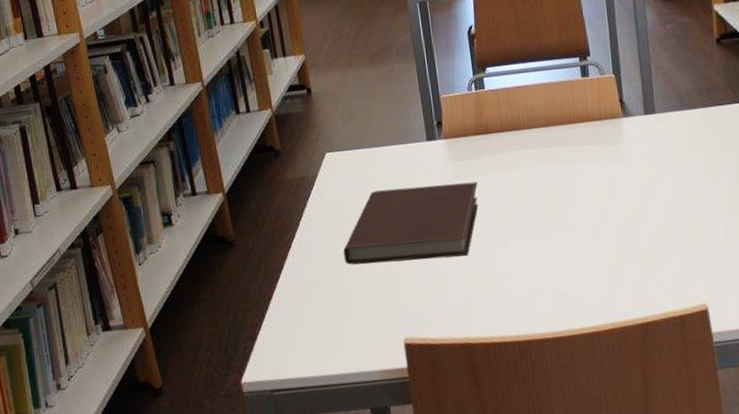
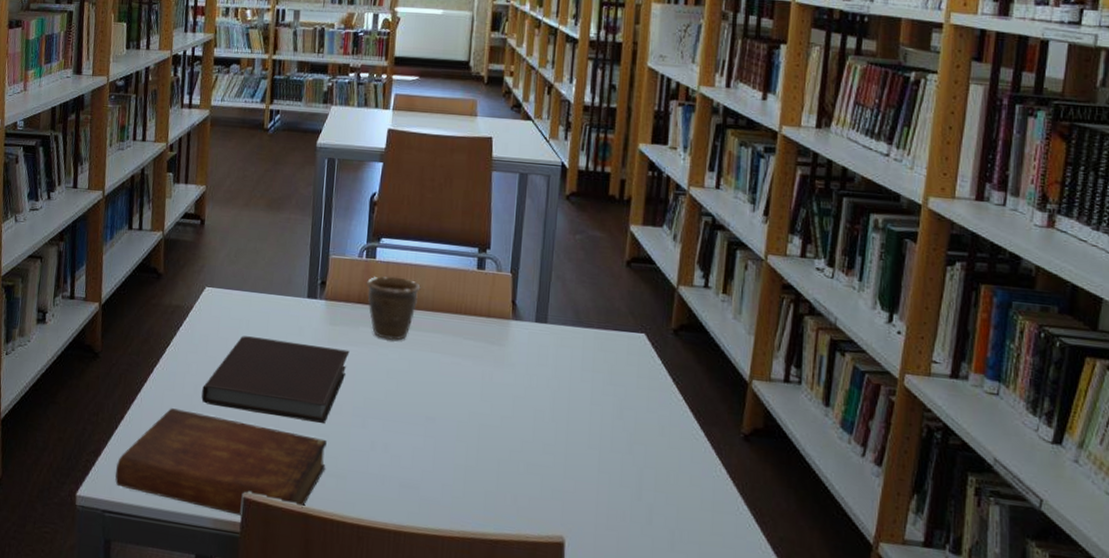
bible: none [275,270,477,364] -> present [115,408,327,516]
mug: none [480,100,533,163] -> present [366,275,421,340]

